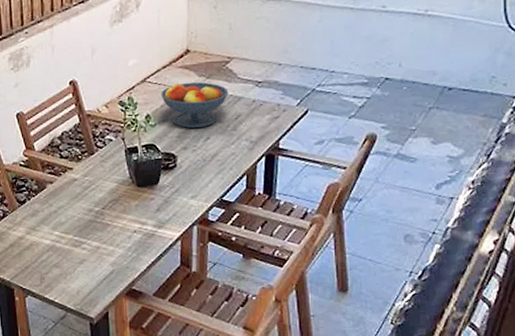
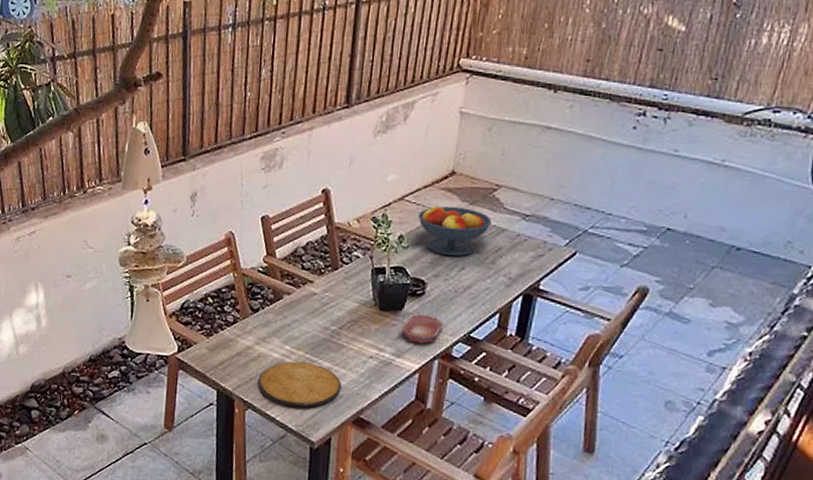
plate: none [33,244,111,287] -> present [257,361,342,407]
bowl: none [159,186,197,213] -> present [401,314,444,344]

